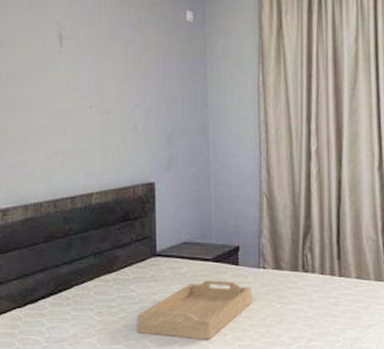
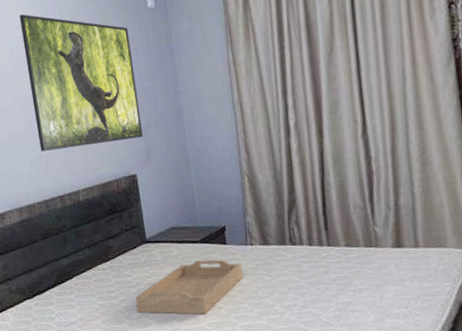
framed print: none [57,9,167,148] -> present [19,14,143,152]

